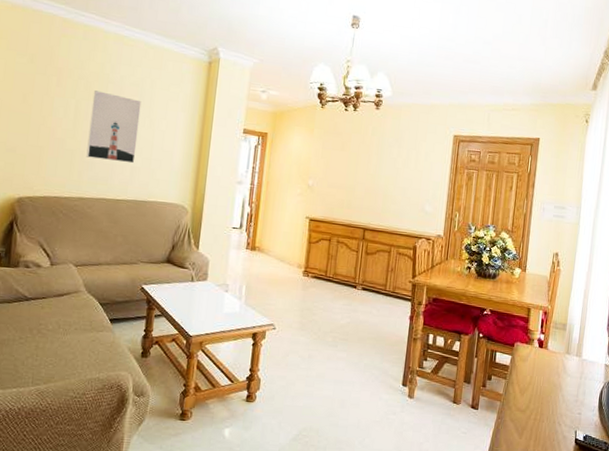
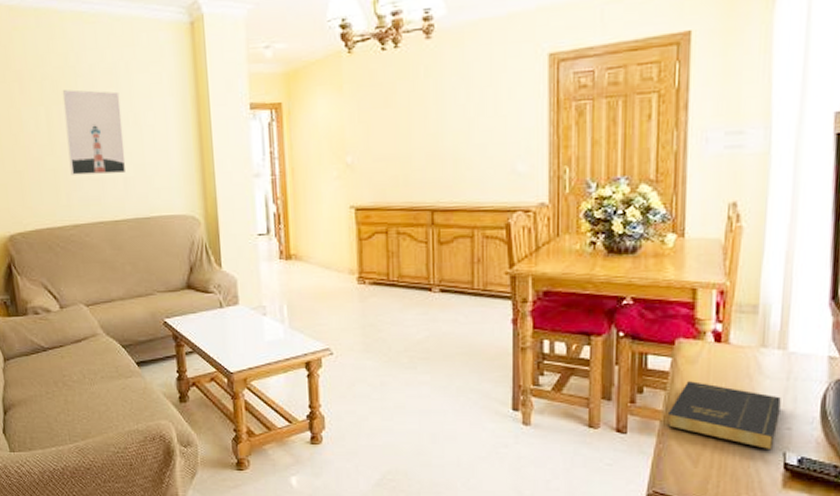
book: none [504,374,576,429] -> present [667,381,781,451]

